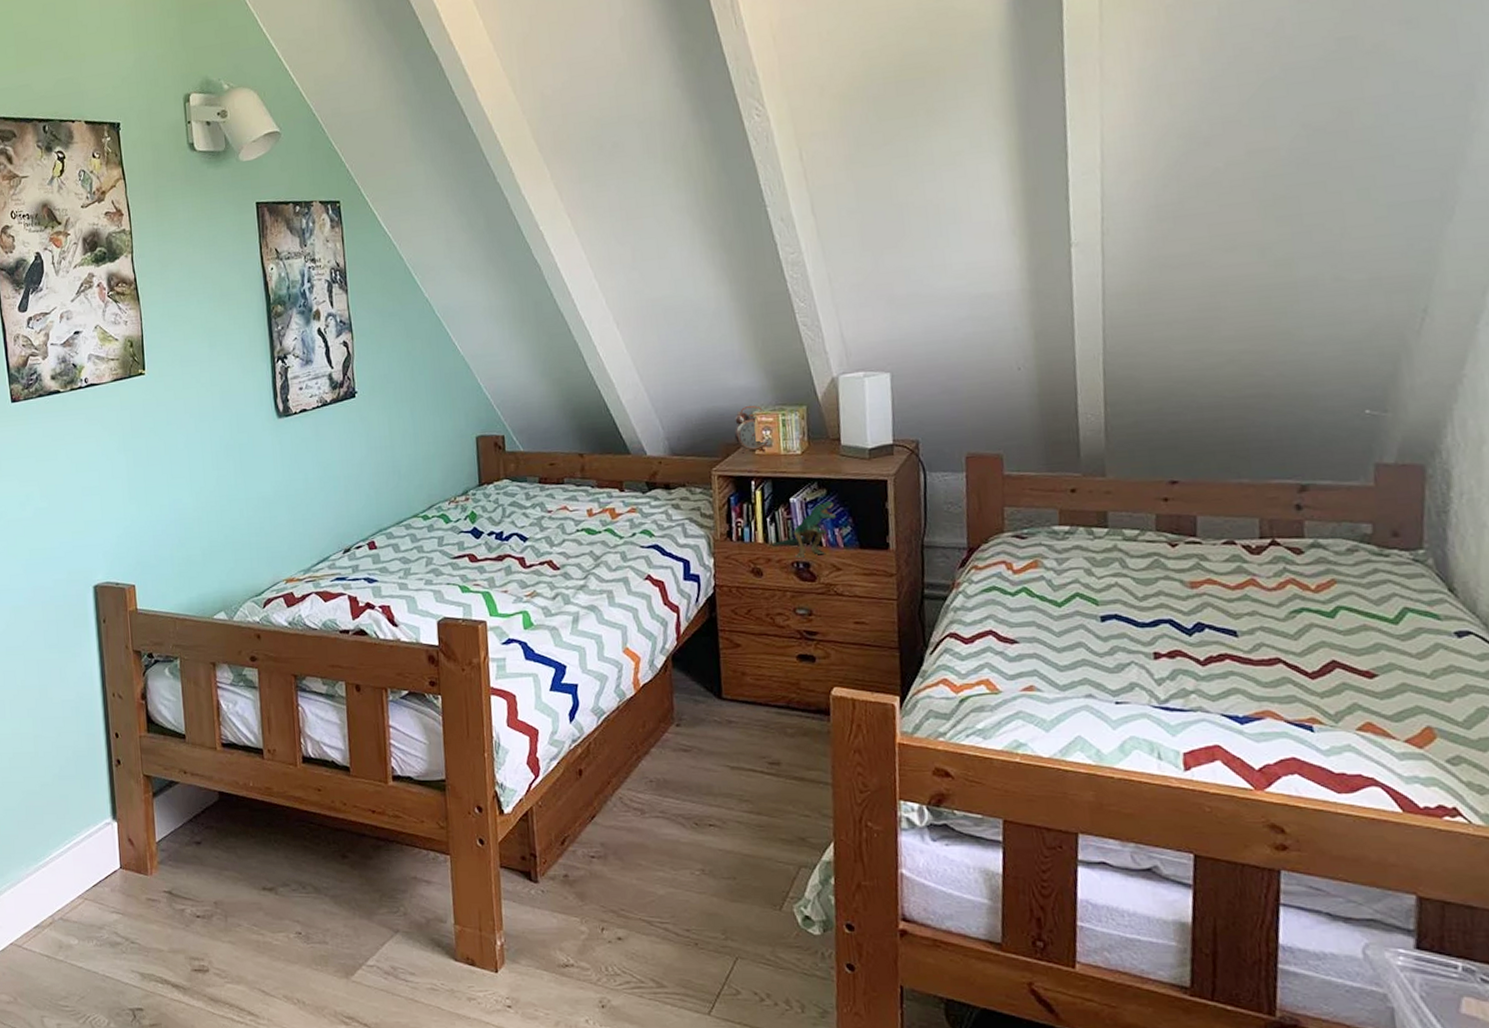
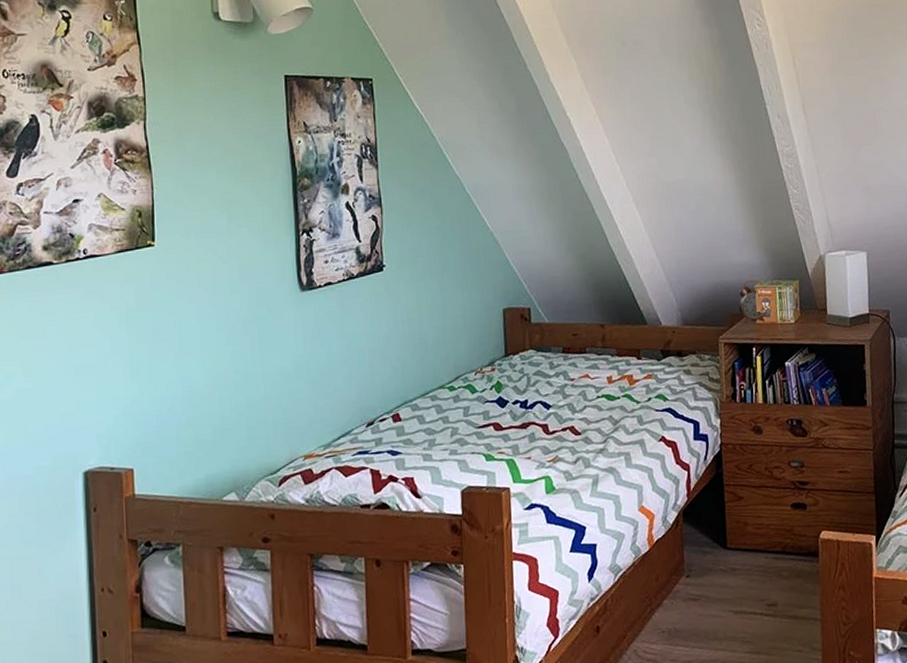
toy dinosaur: present [772,500,836,559] -> none [770,363,823,417]

